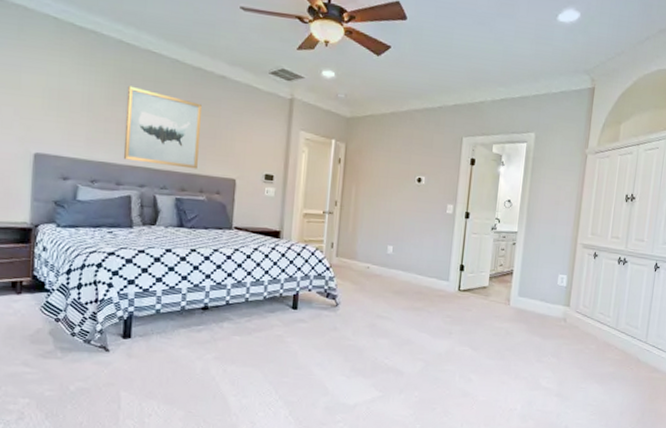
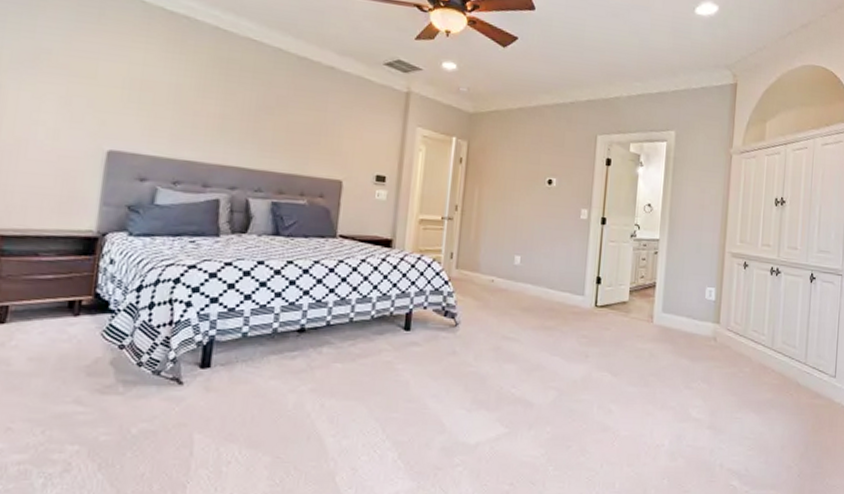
wall art: present [123,85,202,169] -> none [212,76,306,169]

